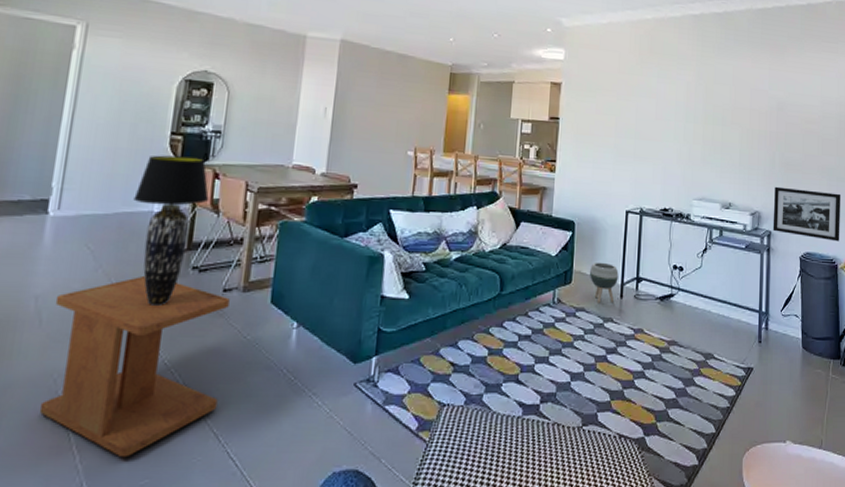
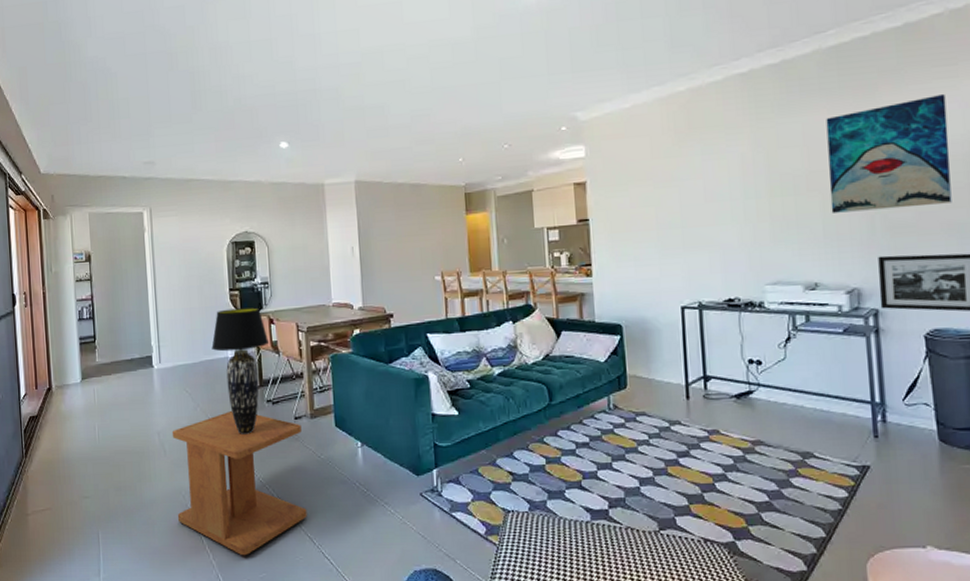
planter: present [589,262,619,303] -> none [645,363,682,406]
wall art: none [746,63,829,151] -> present [826,93,952,213]

